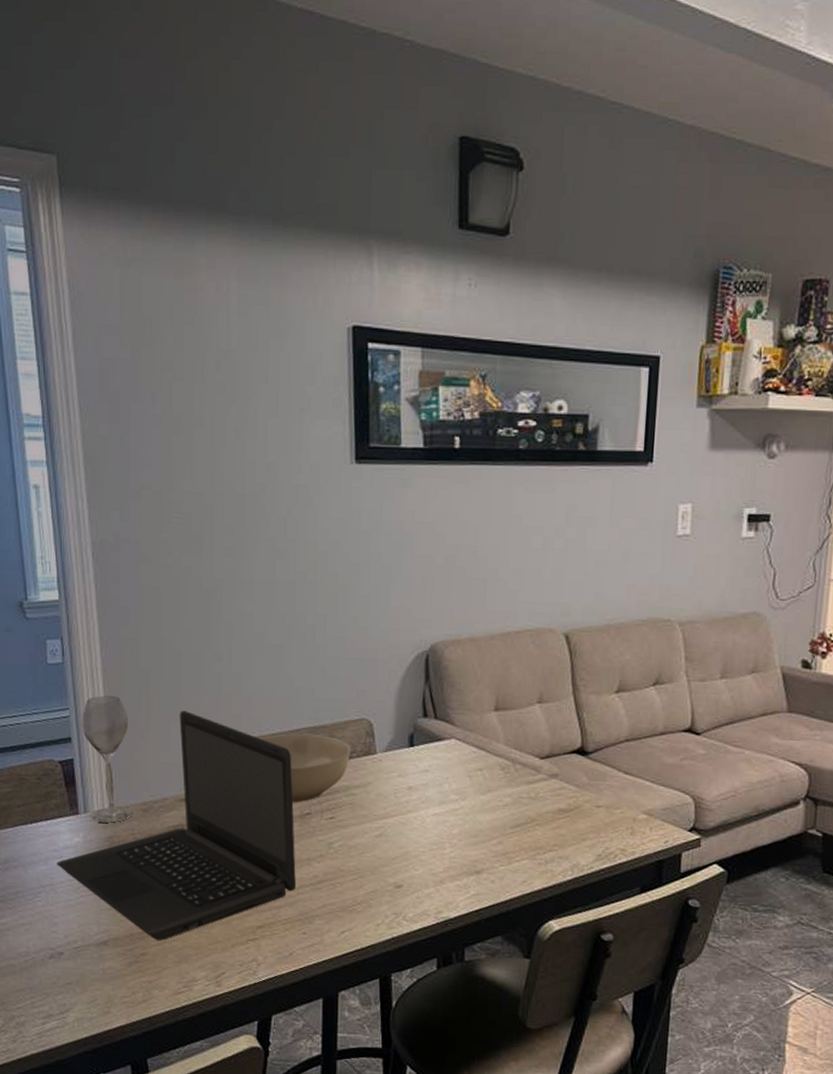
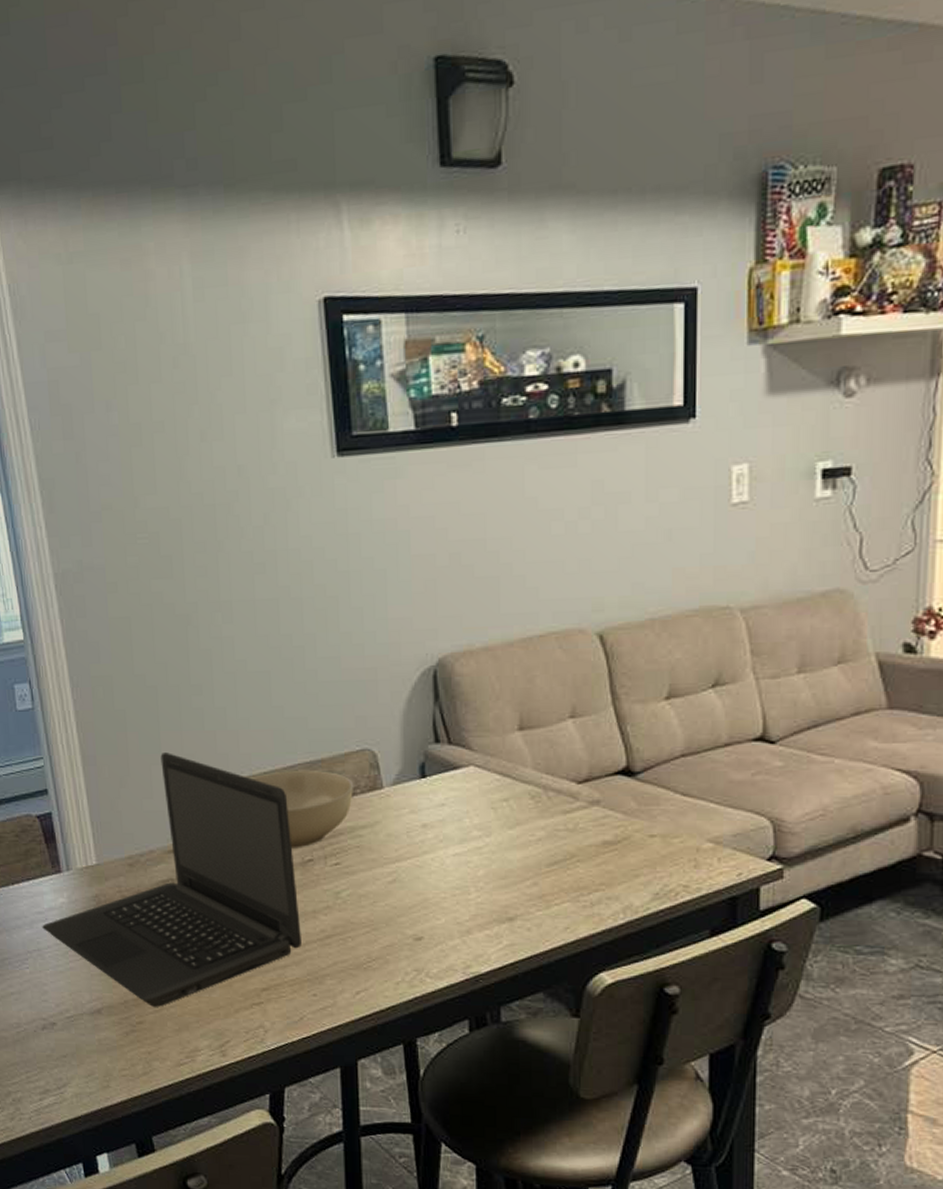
wineglass: present [81,696,133,823] -> none [56,741,119,880]

